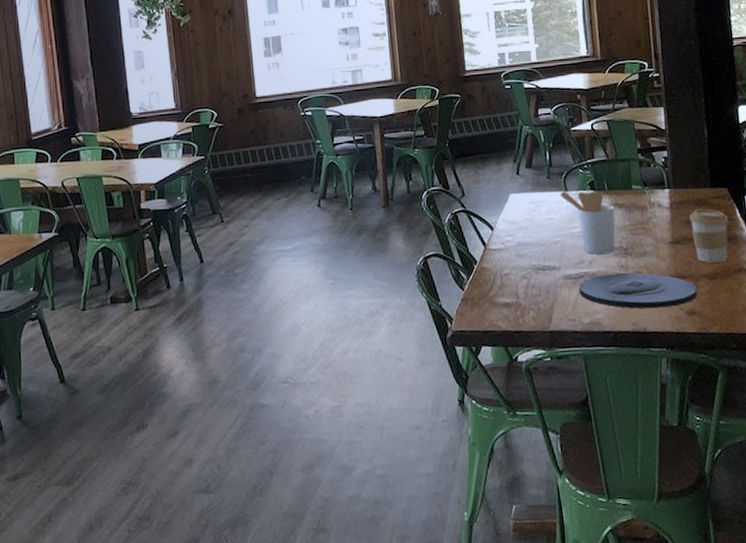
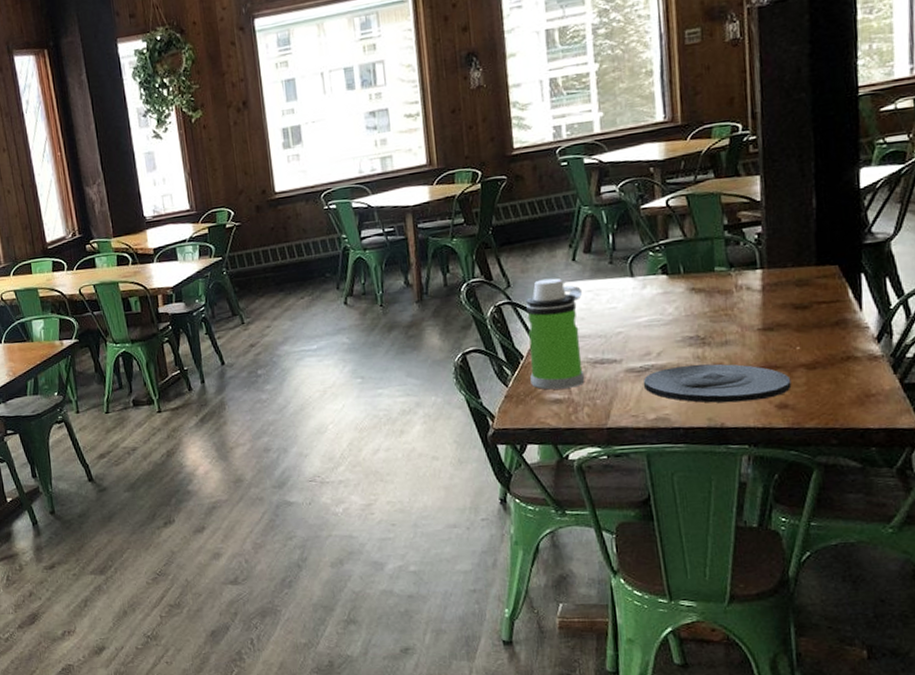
water bottle: none [478,189,530,294] -> present [526,278,585,390]
utensil holder: present [560,191,616,254] -> none [624,275,692,345]
coffee cup: present [689,208,729,263] -> none [786,290,838,351]

